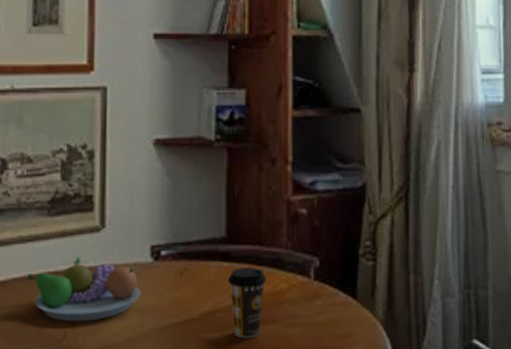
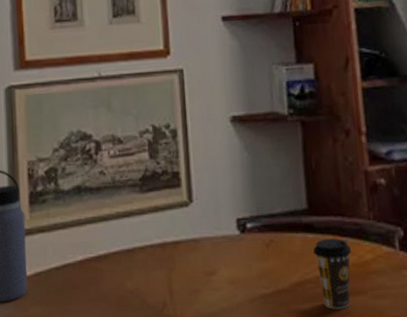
fruit bowl: present [27,256,141,322] -> none [126,230,232,293]

